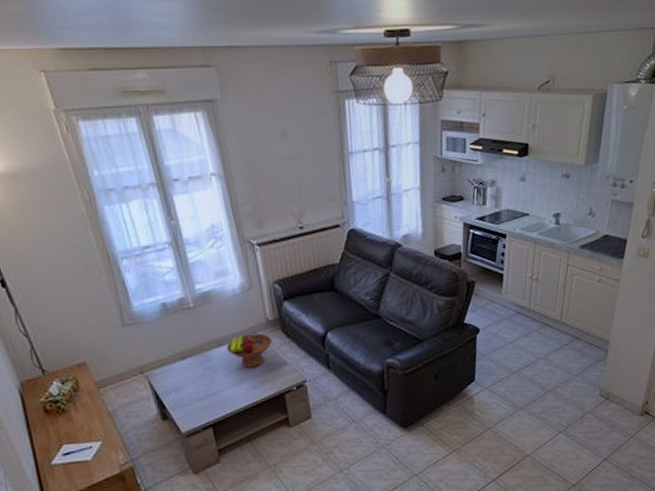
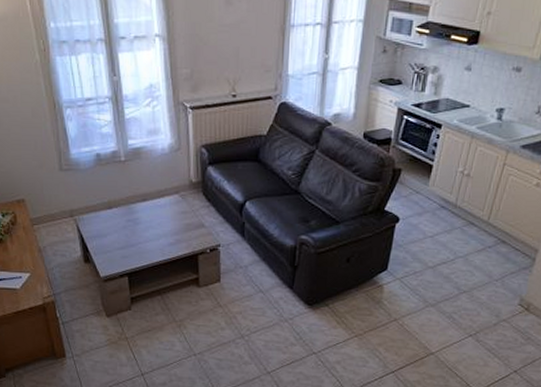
fruit bowl: present [226,333,273,368] -> none [150,193,194,225]

